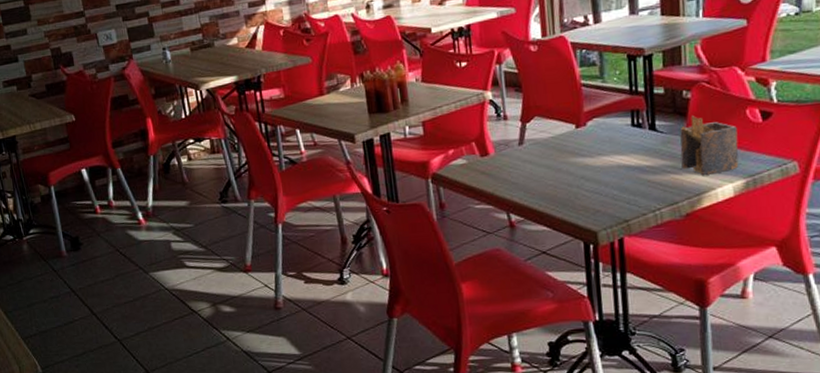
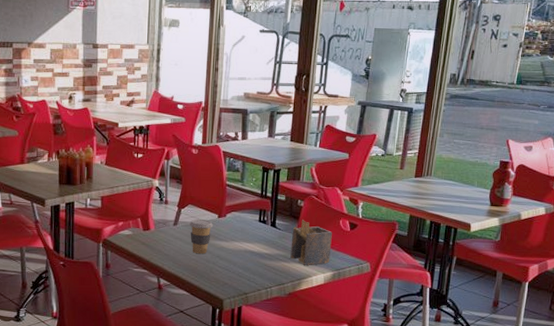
coffee cup: none [539,133,571,178] -> present [189,219,214,254]

